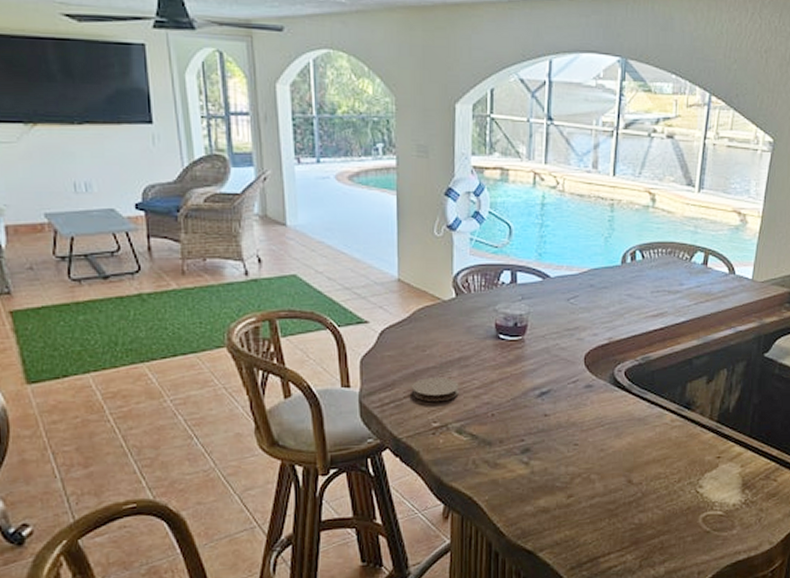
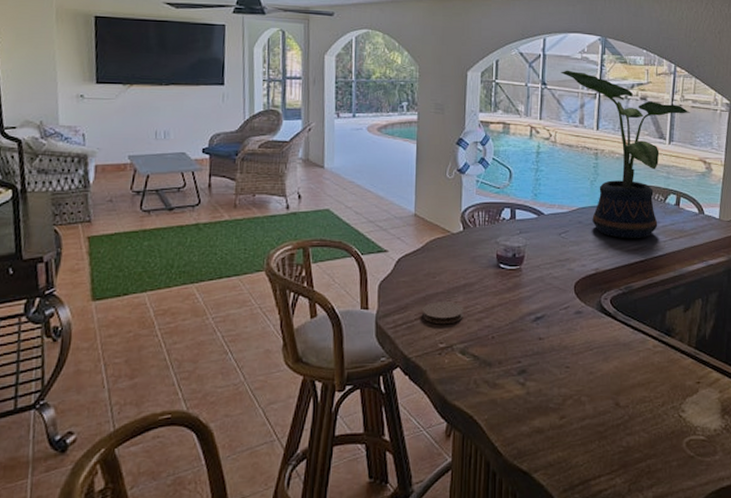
potted plant: none [571,101,725,304] -> present [561,70,690,239]

